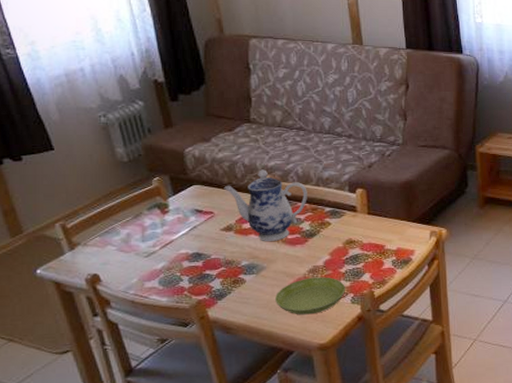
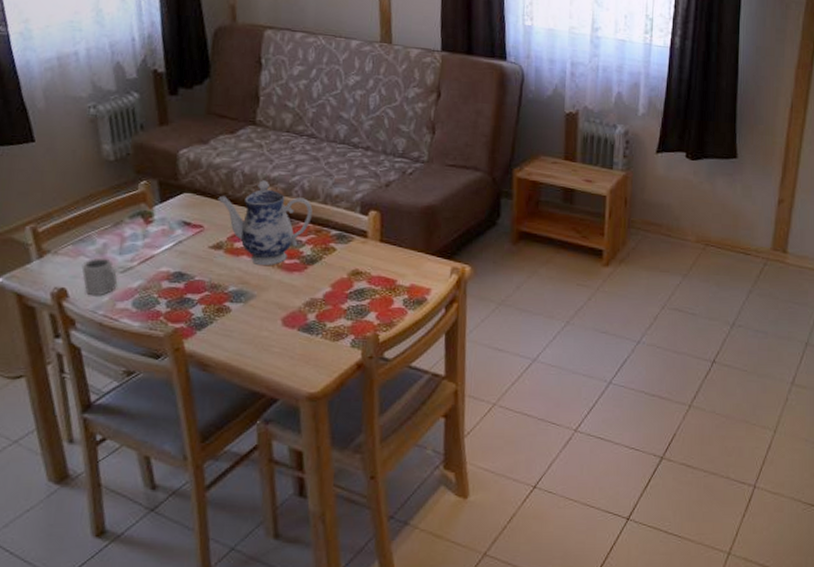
cup: none [110,245,144,279] -> present [81,257,118,296]
saucer: present [275,277,345,315] -> none [263,312,346,357]

